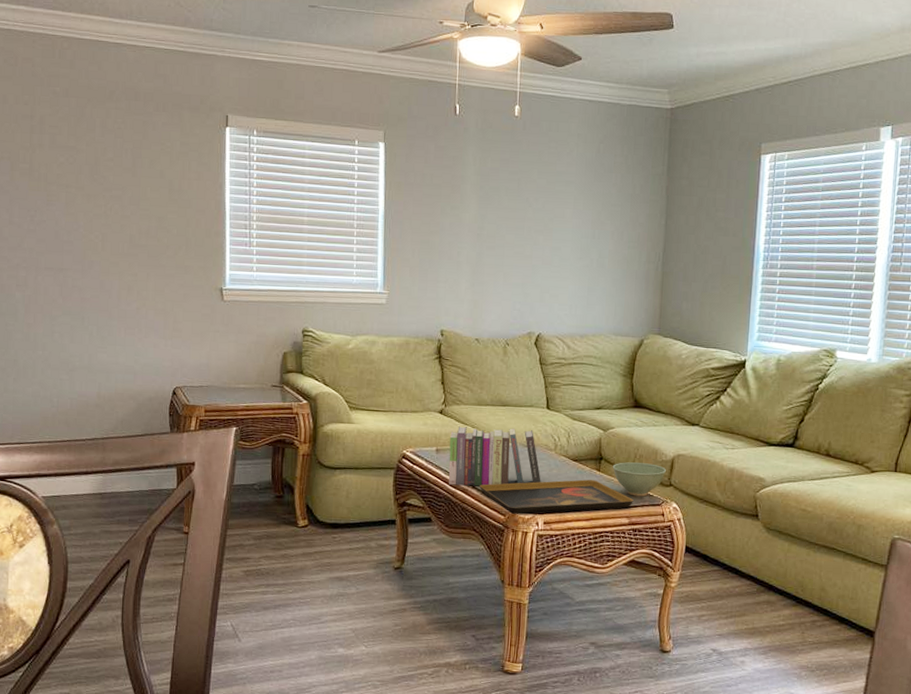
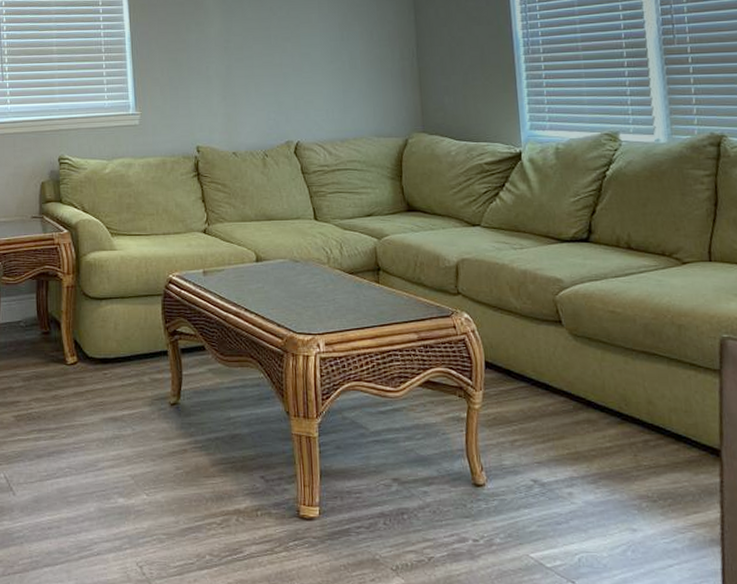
books: present [448,426,541,487] -> none [216,243,317,309]
decorative tray: present [479,479,634,515] -> none [252,293,420,336]
bowl: present [612,462,667,497] -> none [392,271,452,308]

